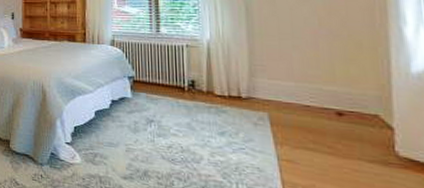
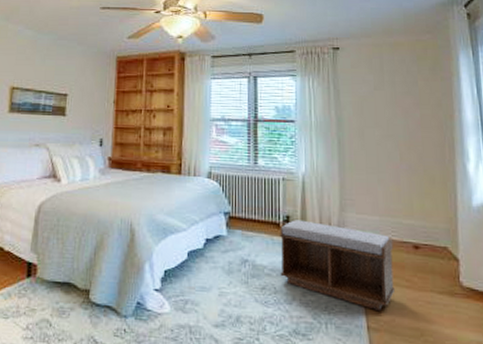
bench: none [185,84,315,176] -> present [280,220,396,312]

